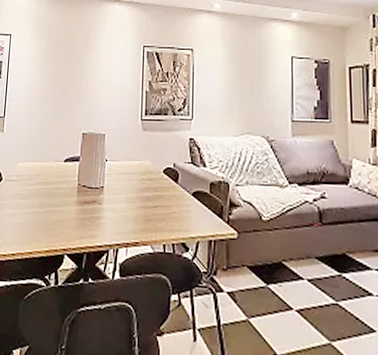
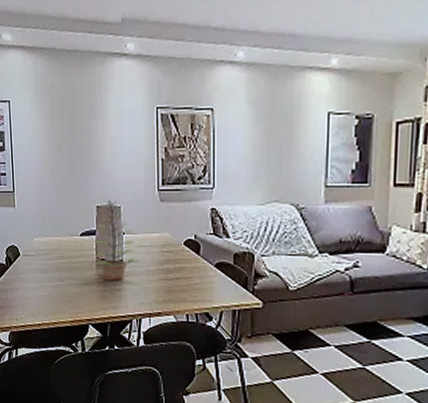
plant: none [75,125,121,209] -> present [92,197,141,281]

